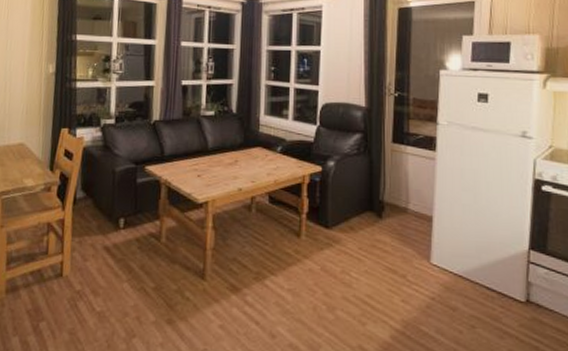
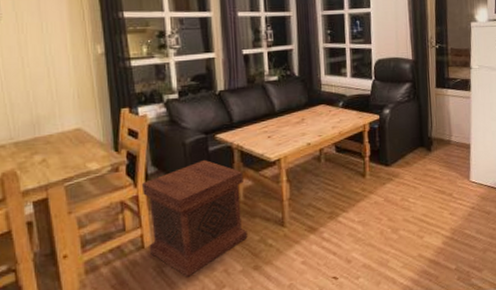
side table: none [66,191,168,317] -> present [141,159,248,277]

